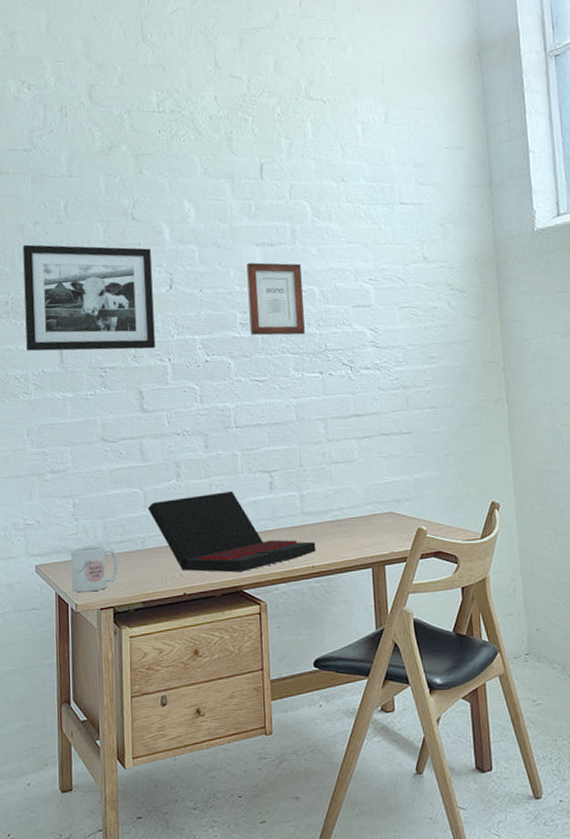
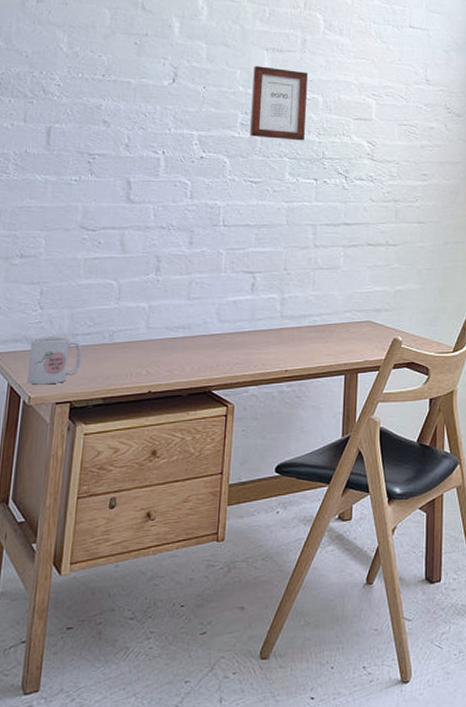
picture frame: present [23,244,156,352] -> none [11,21,158,140]
laptop: present [147,491,316,573] -> none [120,290,292,372]

